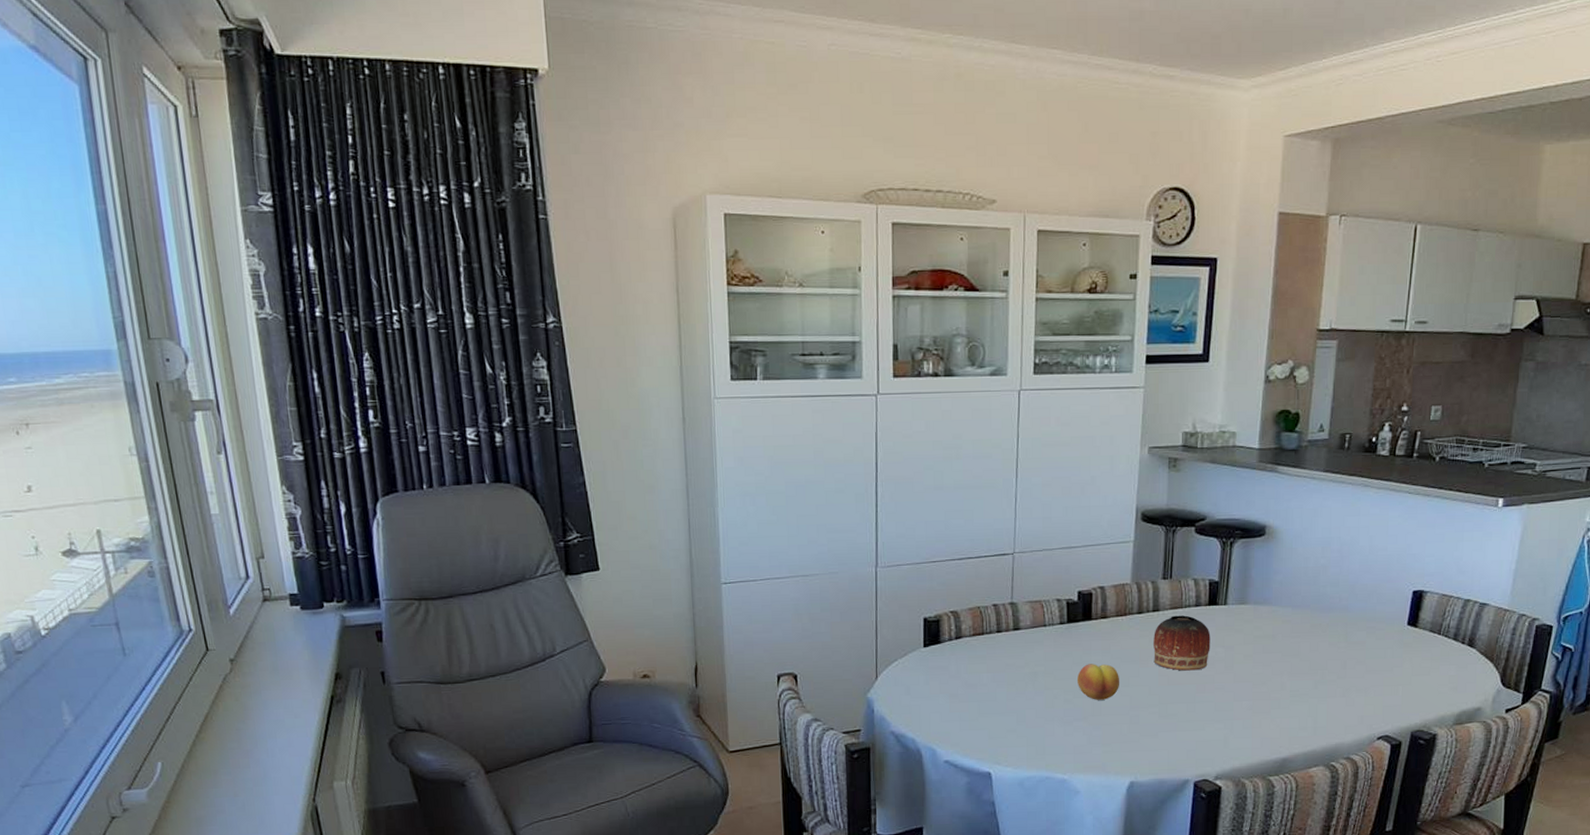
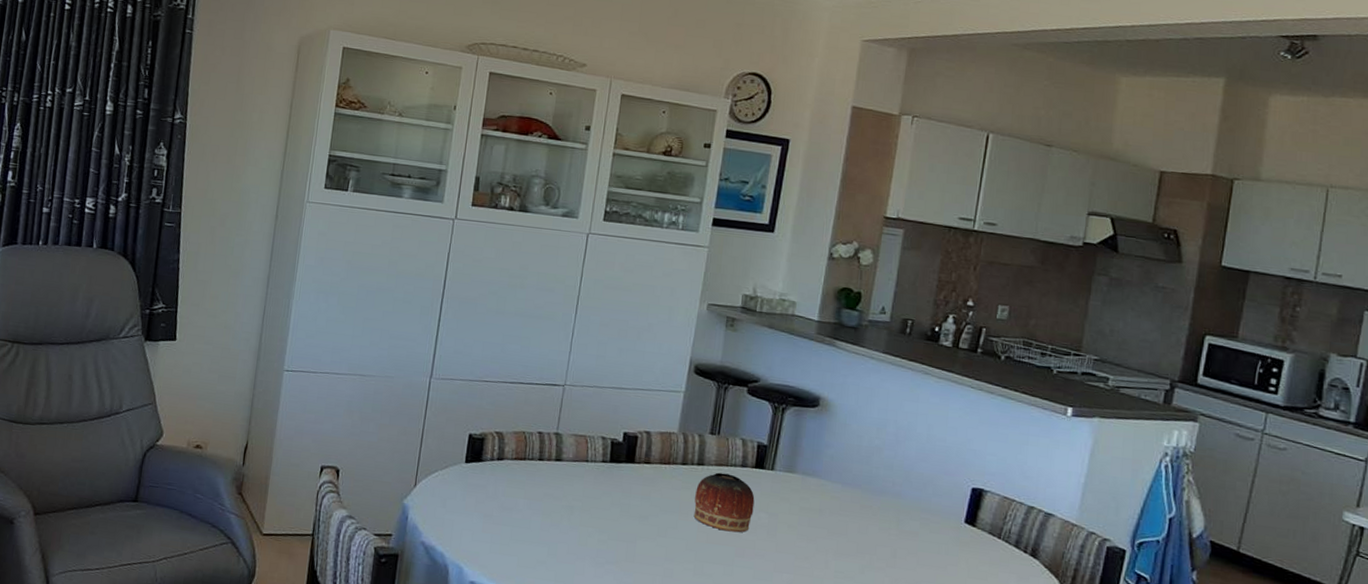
fruit: present [1076,664,1120,700] -> none [613,507,658,547]

